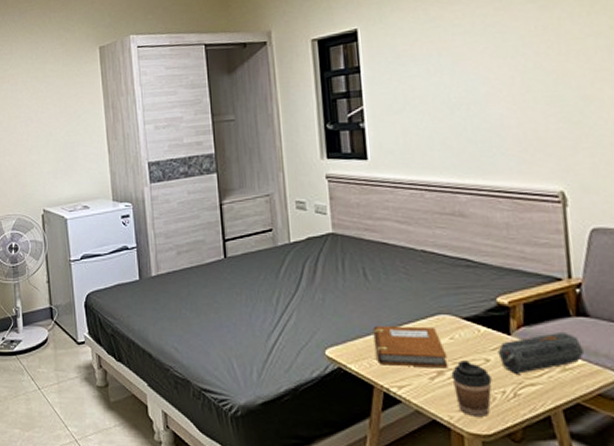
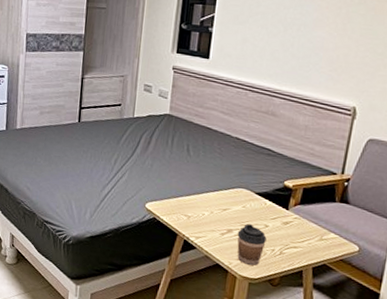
notebook: present [373,326,449,369] -> none [184,190,238,228]
speaker: present [497,331,585,374] -> none [275,212,339,239]

